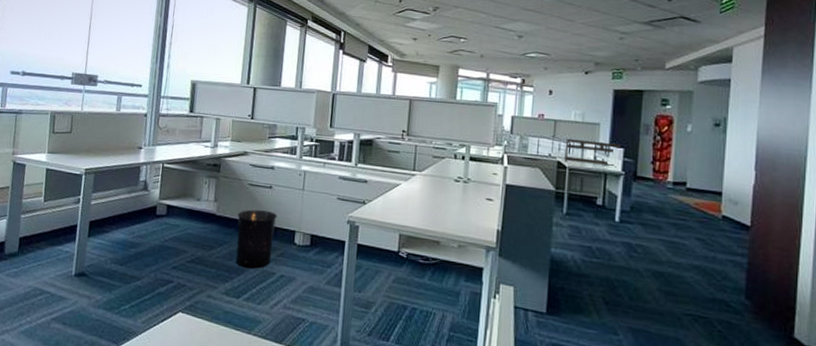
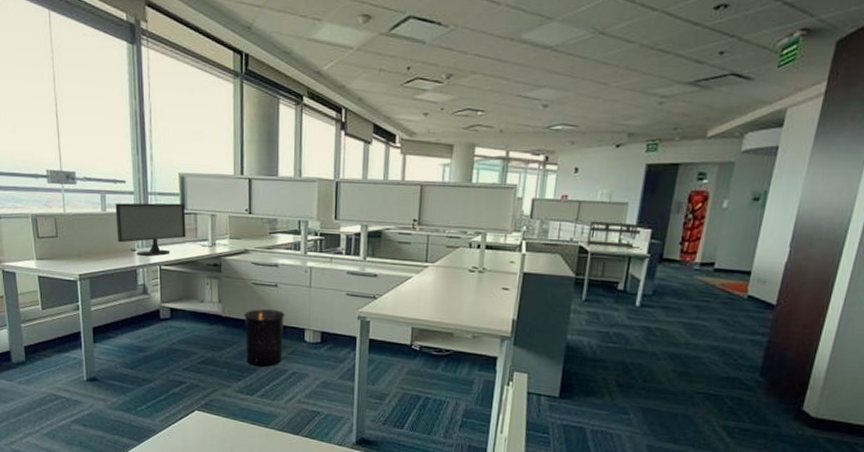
computer monitor: none [126,104,193,155] -> present [115,202,186,256]

